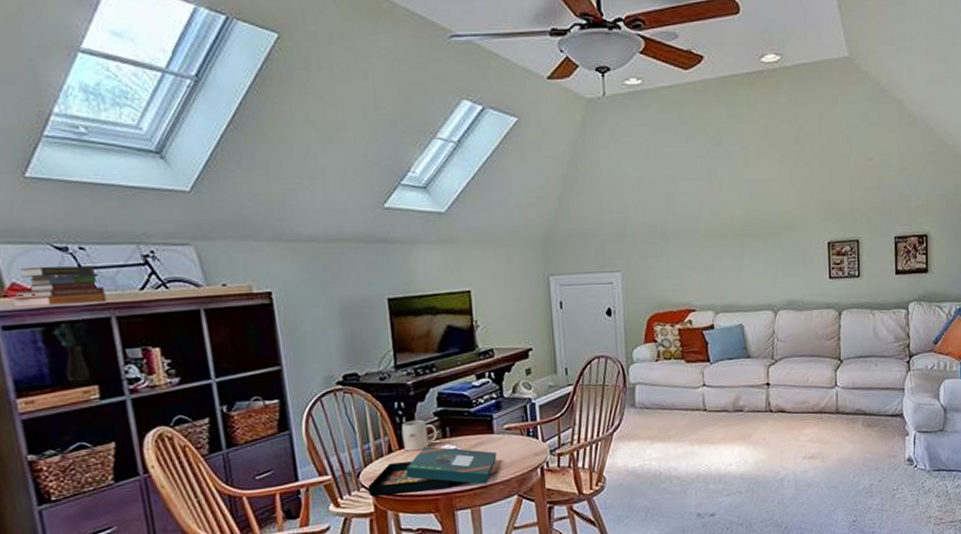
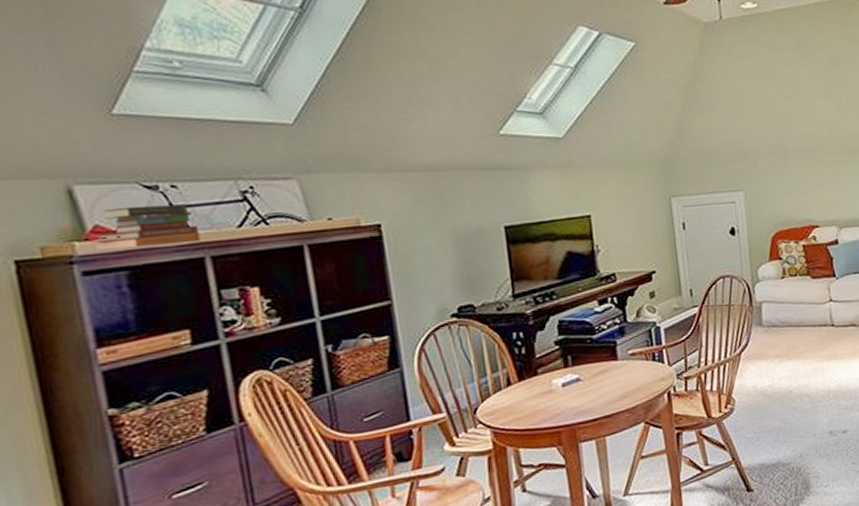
vase: present [51,320,97,388] -> none [138,262,189,334]
board game: present [368,446,497,496] -> none [486,376,622,432]
mug: present [401,419,438,451] -> none [520,349,559,383]

